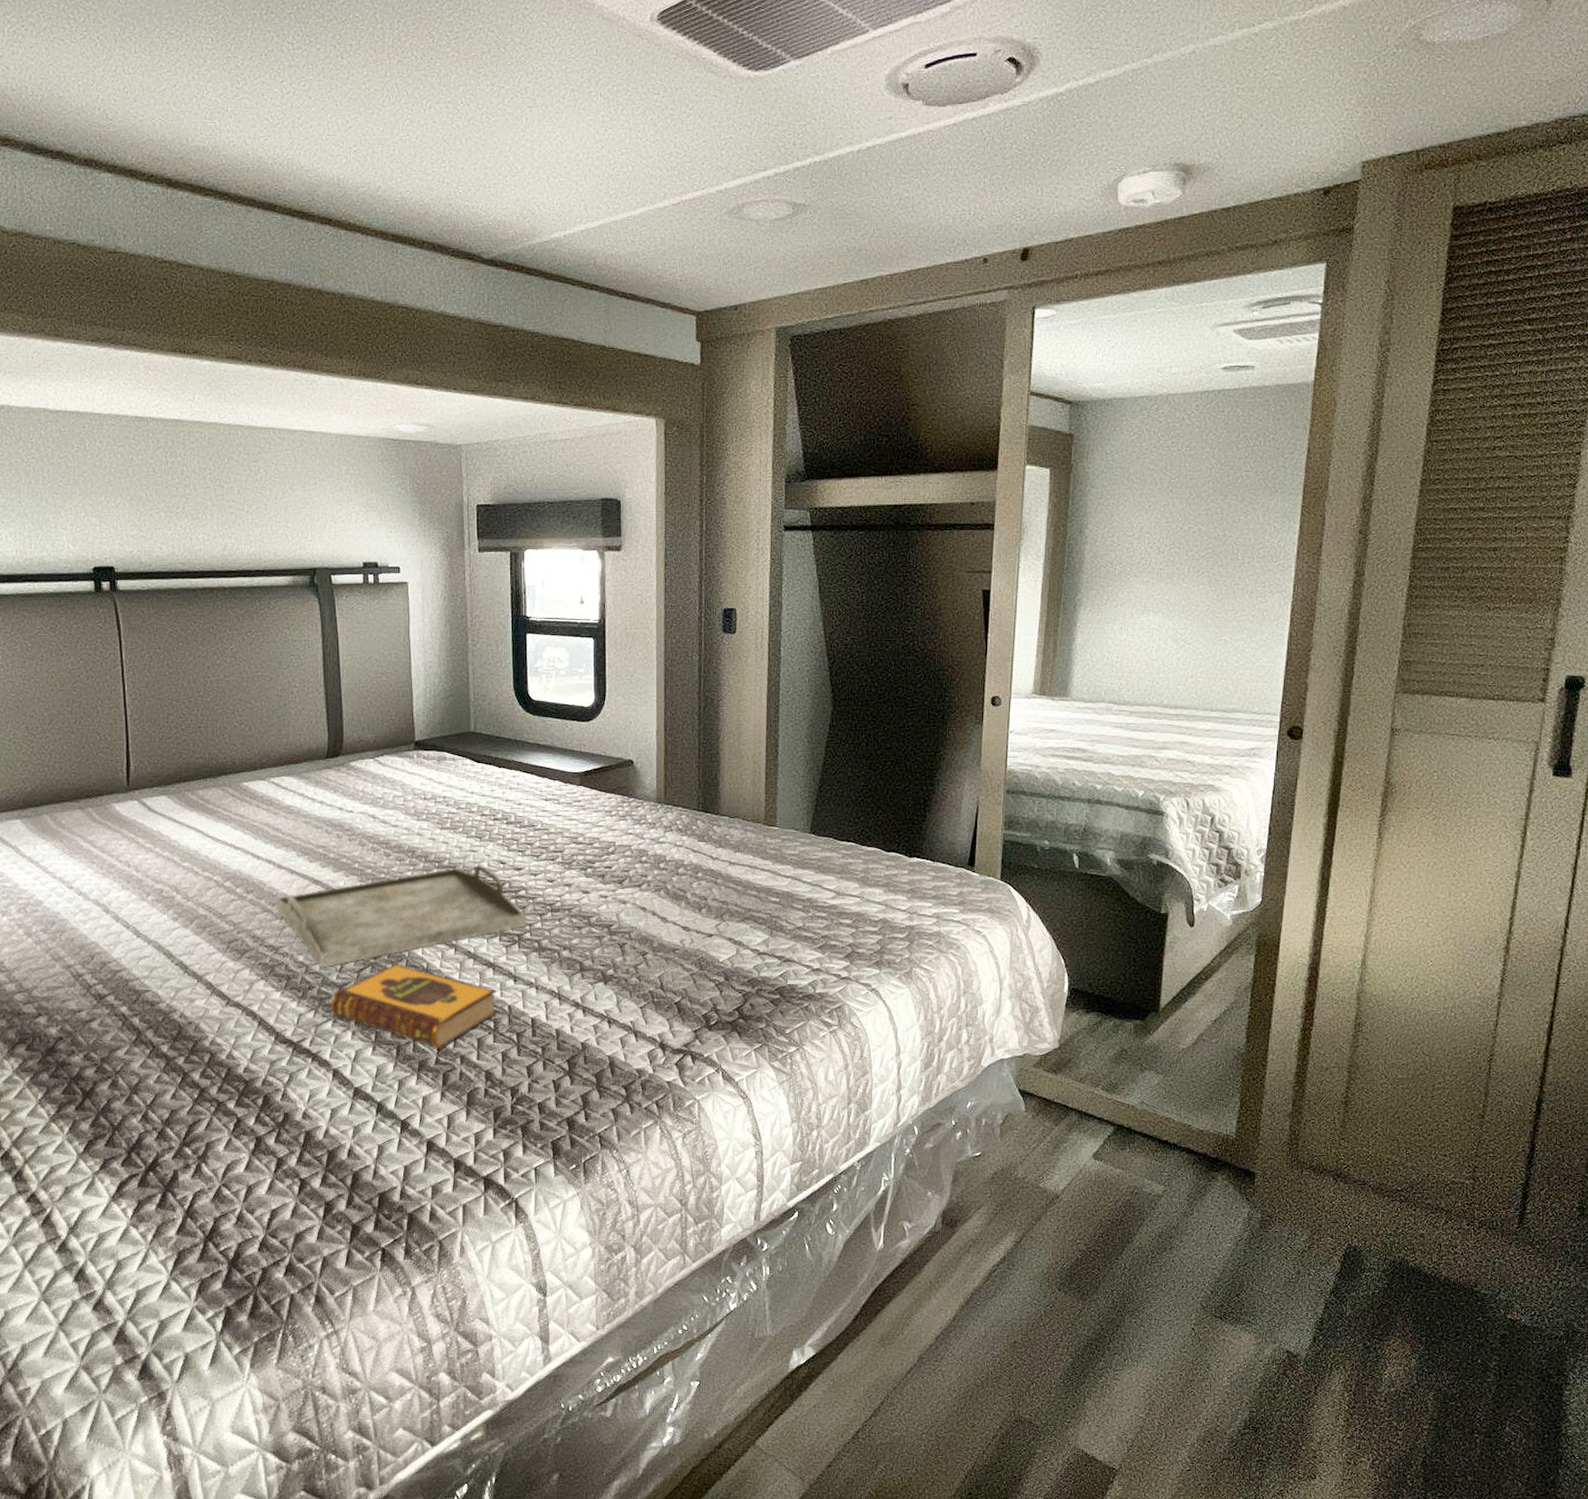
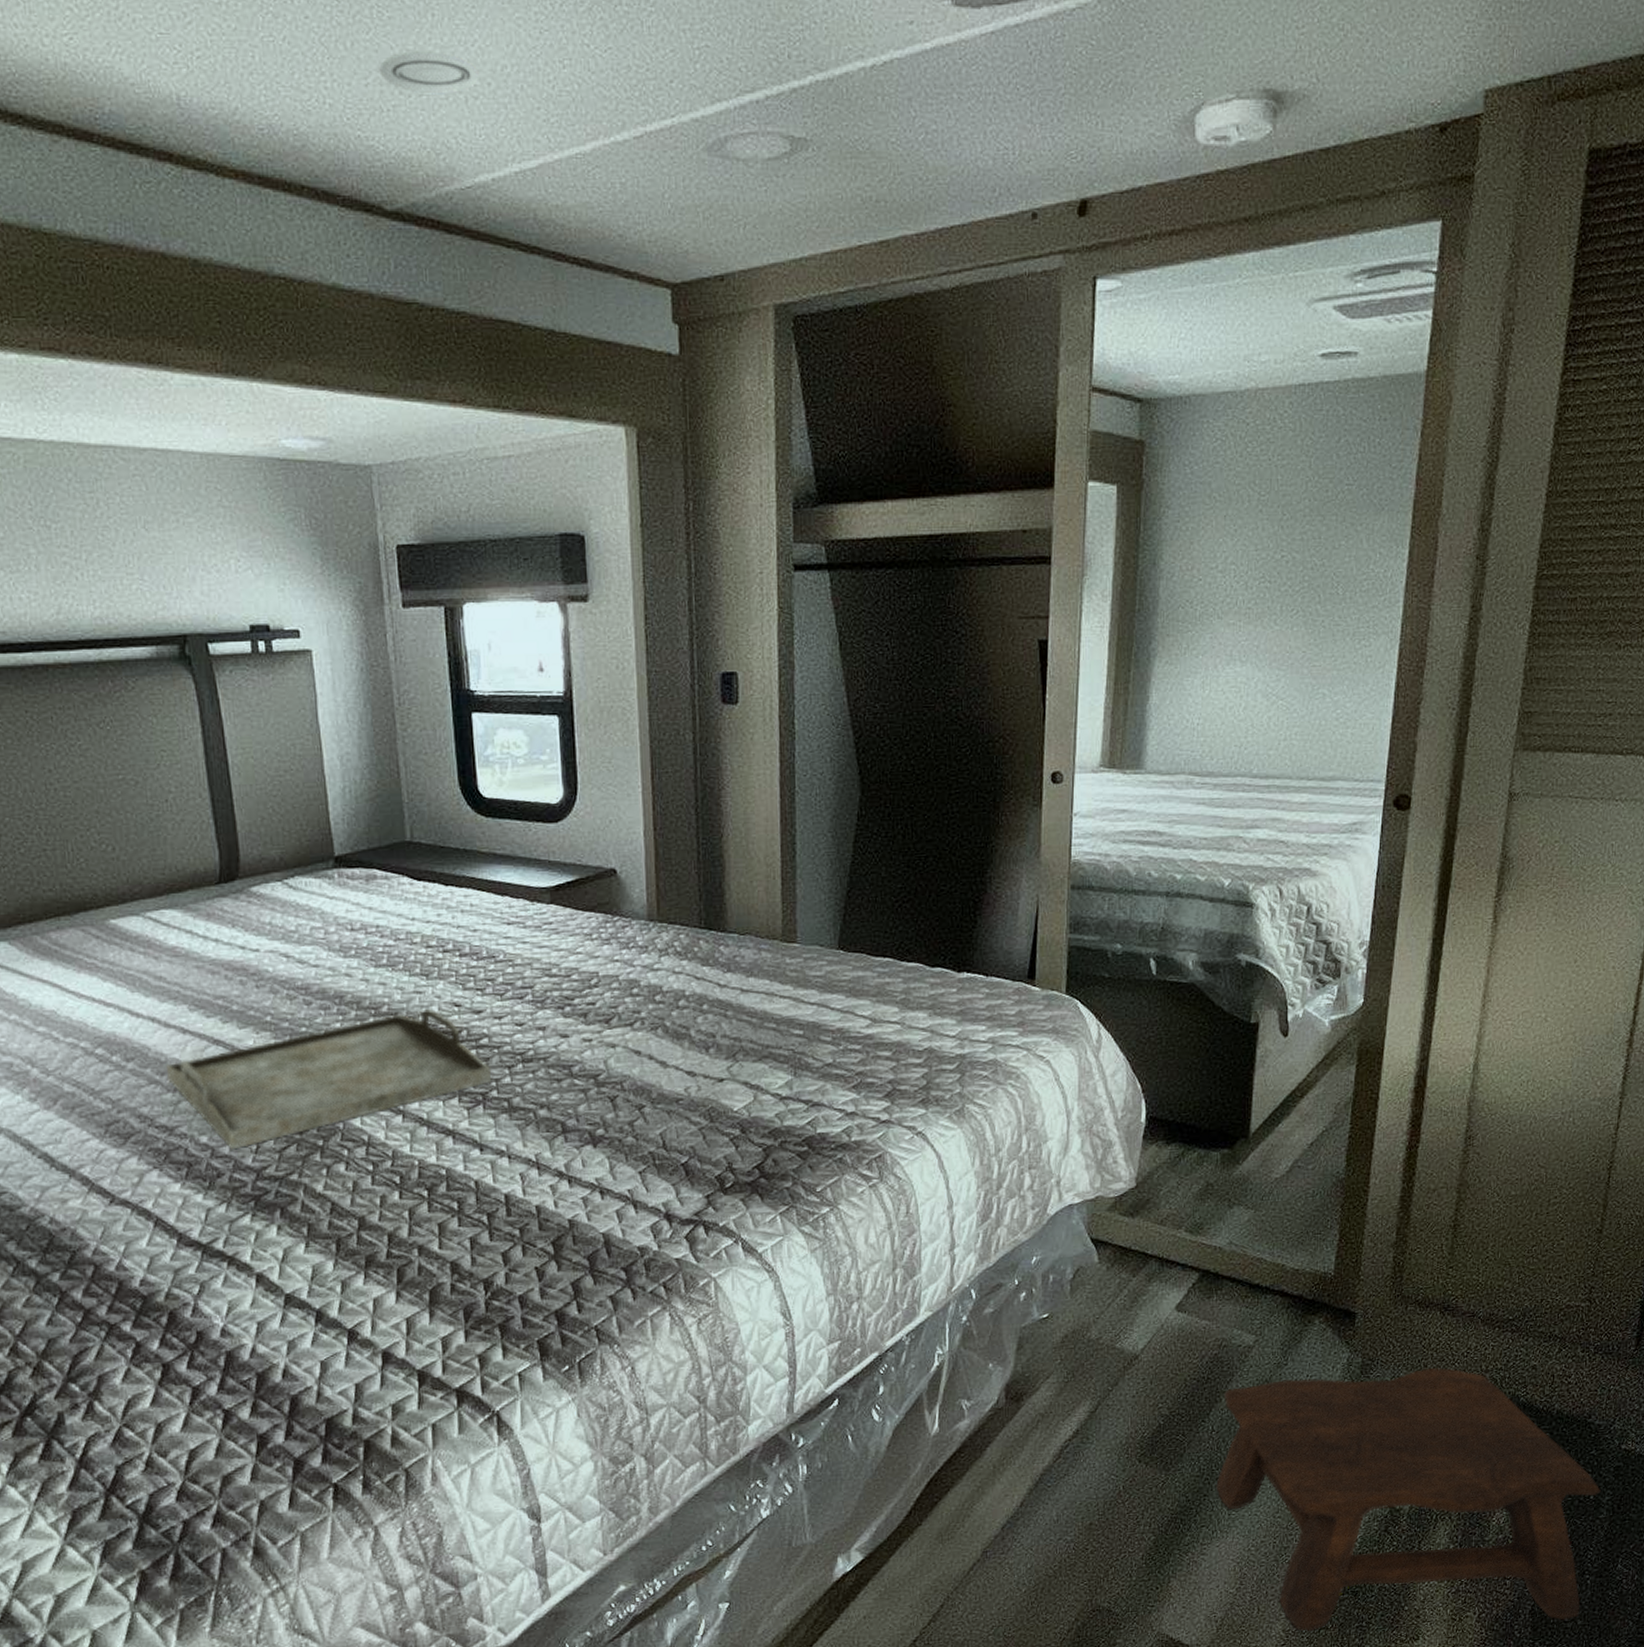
hardback book: present [330,964,496,1049] -> none [247,1138,460,1240]
recessed light: none [485,144,558,175] -> present [379,51,479,95]
stool: none [1127,1228,1488,1475] -> present [1215,1367,1601,1631]

